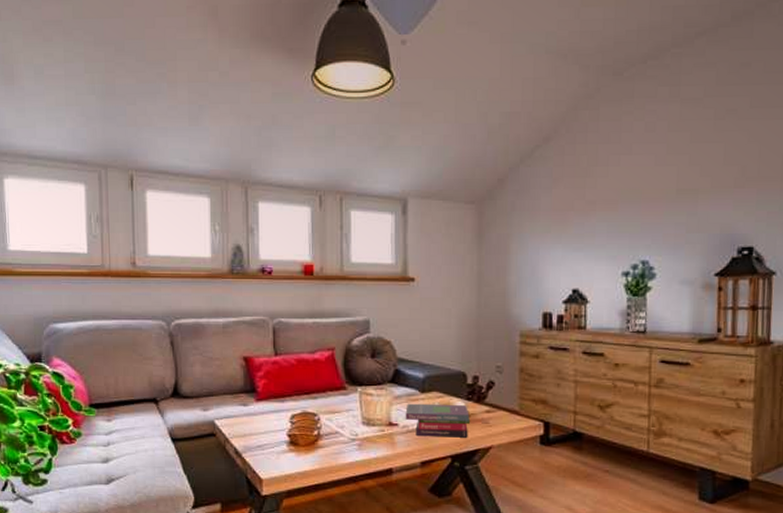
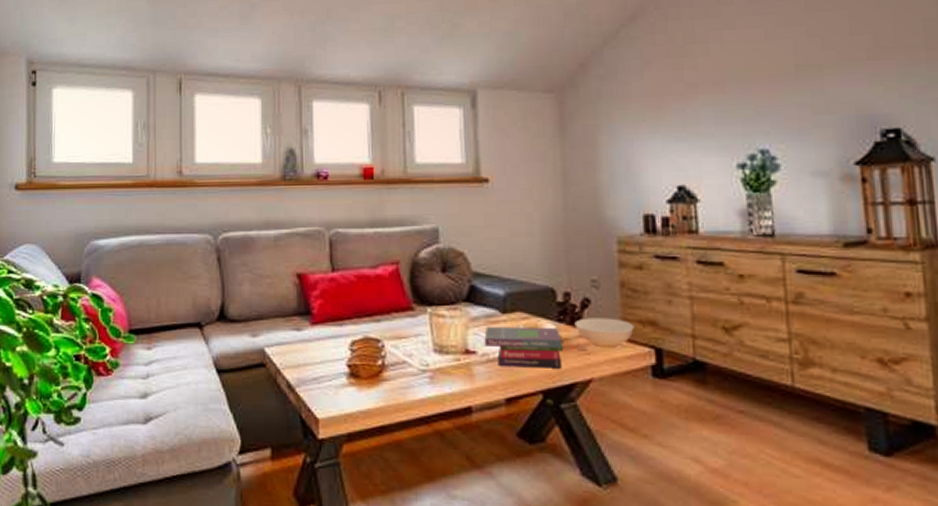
bowl: none [480,397,529,421] -> present [574,318,634,347]

